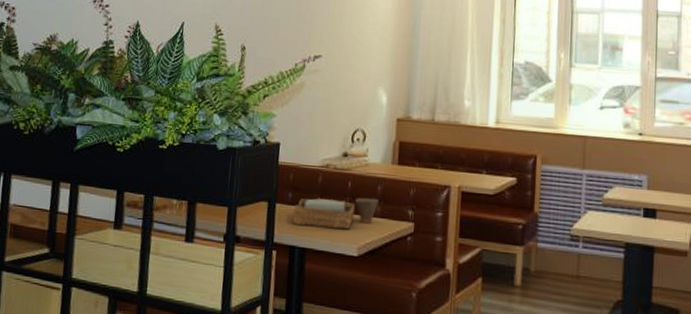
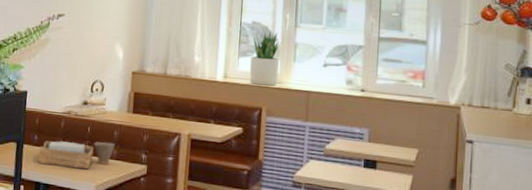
planter: none [523,73,554,131] -> present [250,32,280,86]

